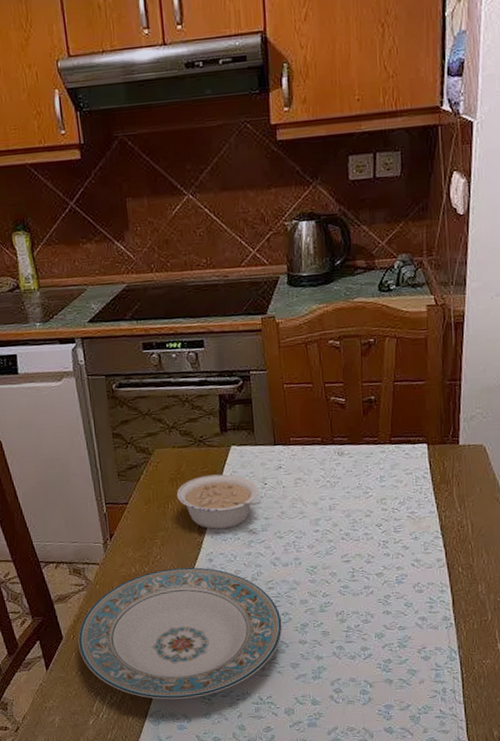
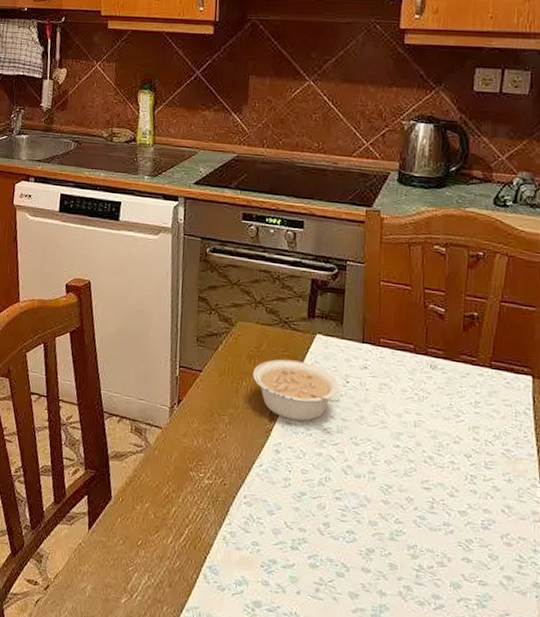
plate: present [78,567,282,700] -> none [125,449,346,604]

